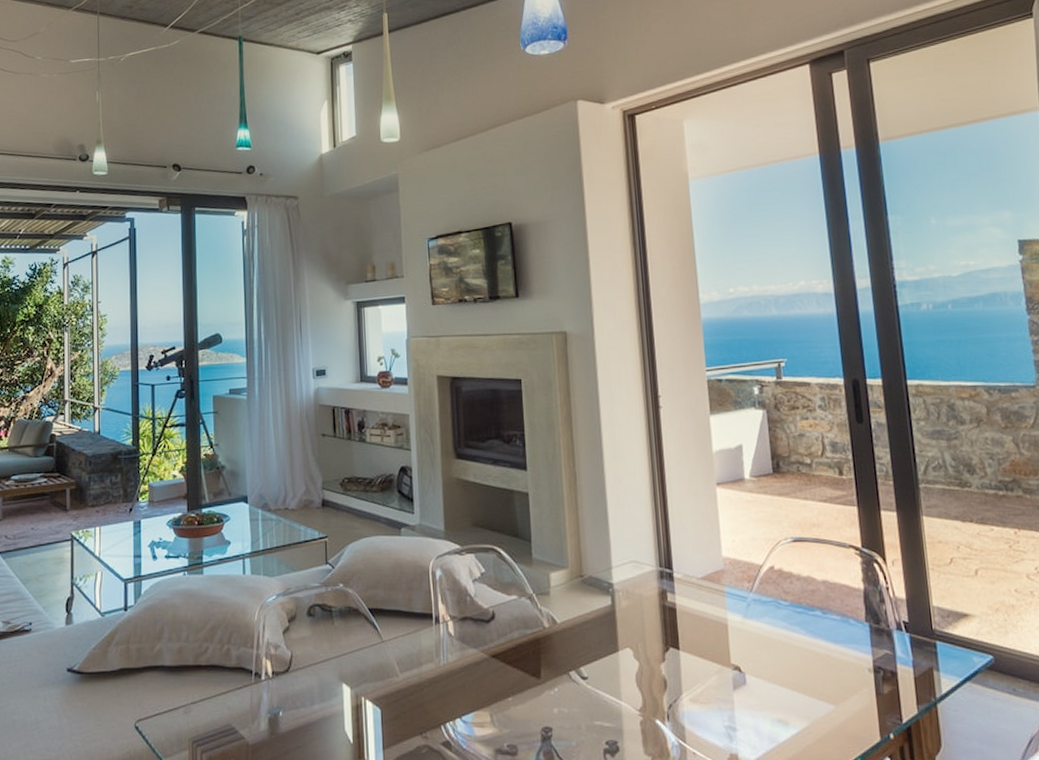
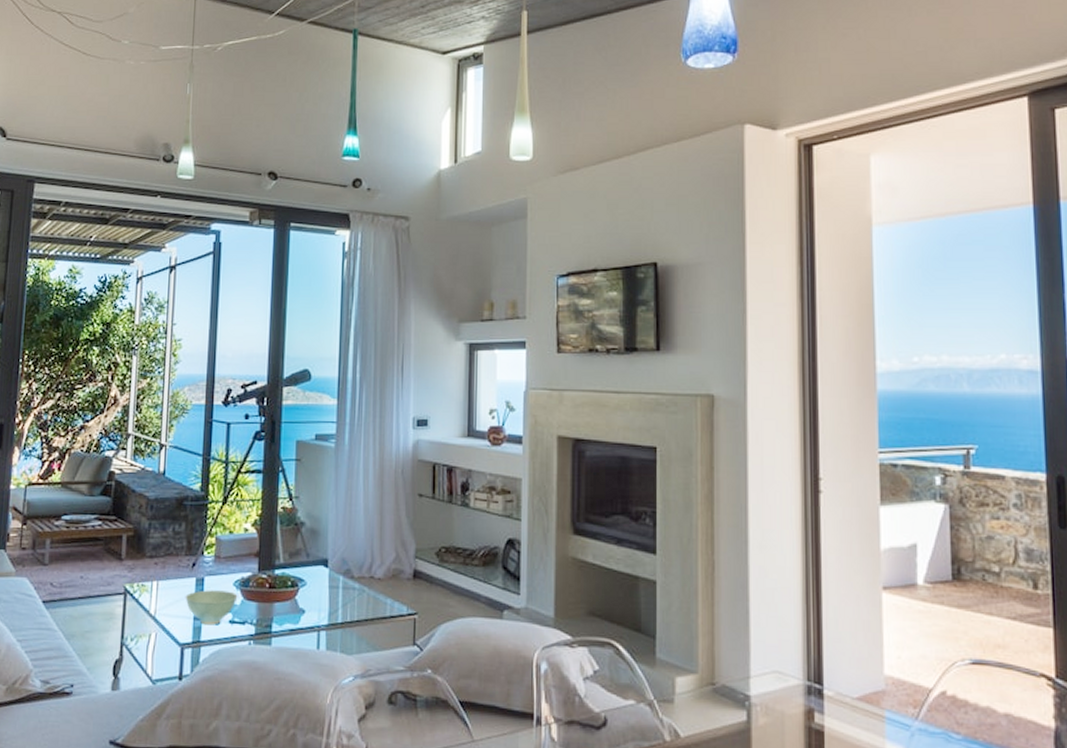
bowl: none [125,530,171,561] -> present [185,590,238,625]

